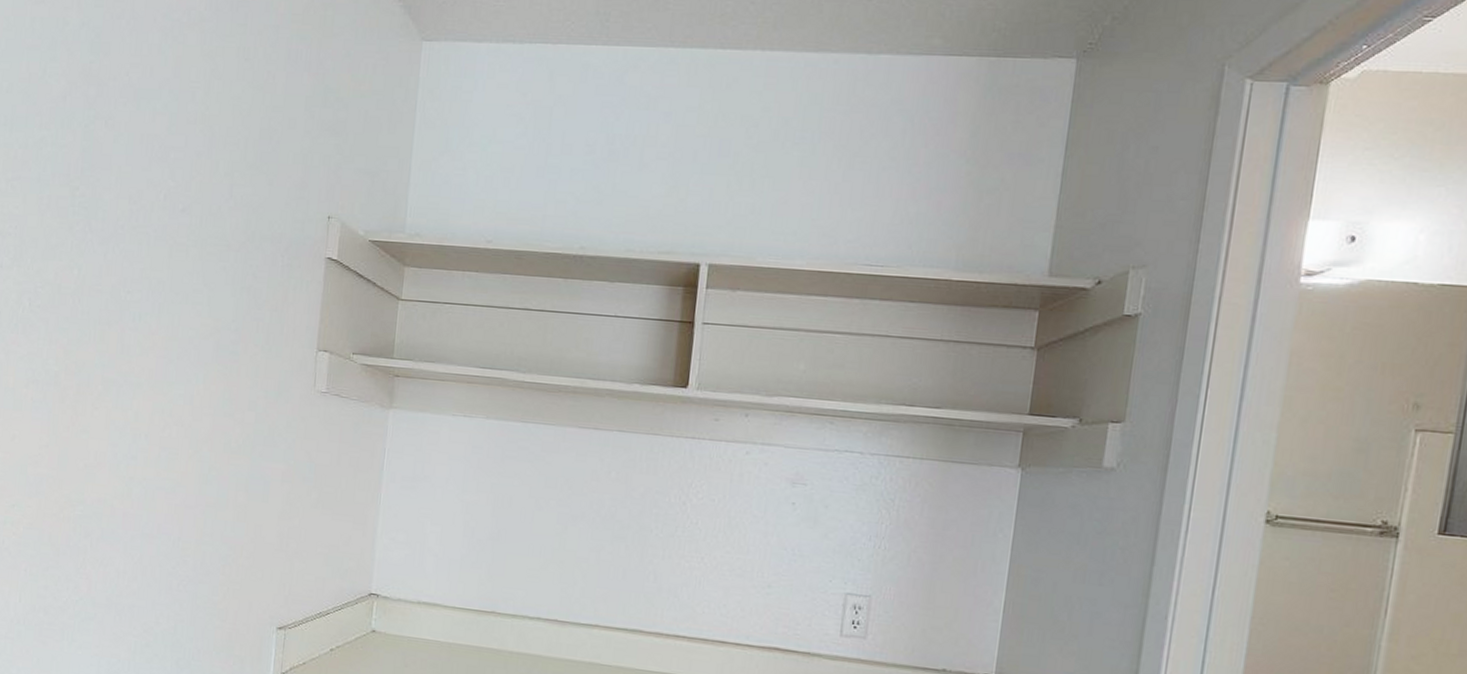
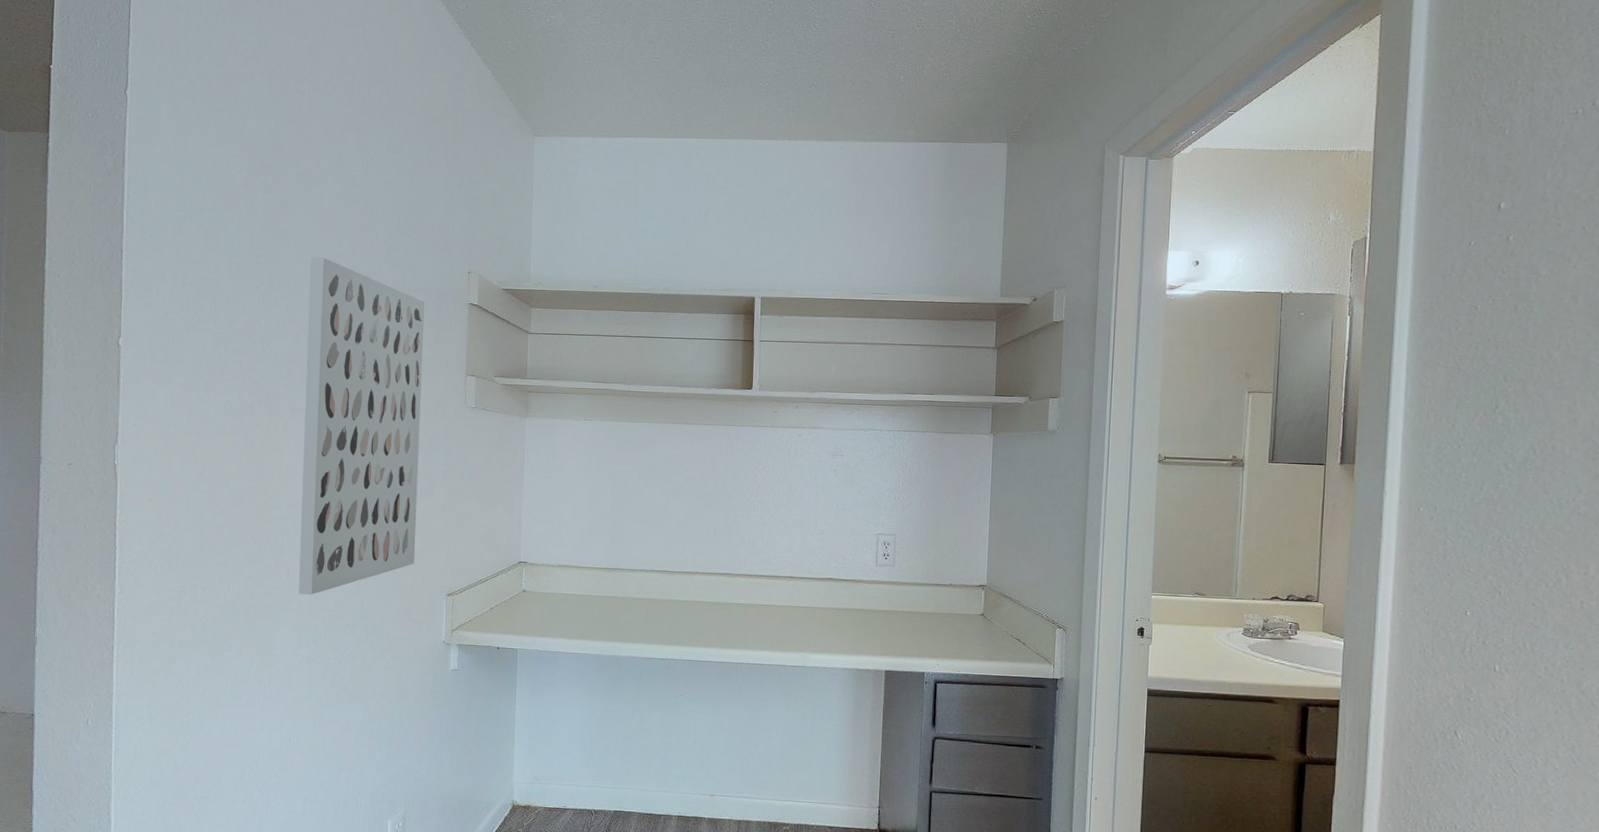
wall art: none [101,191,271,615] -> present [299,256,424,595]

